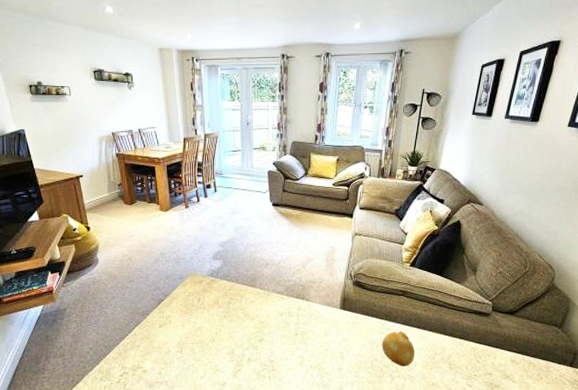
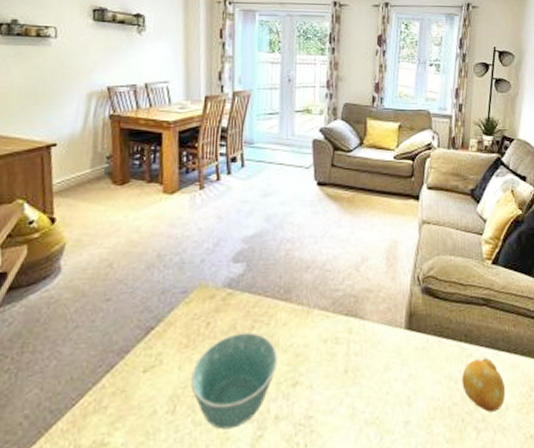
bowl: none [191,306,248,364] -> present [191,332,278,430]

